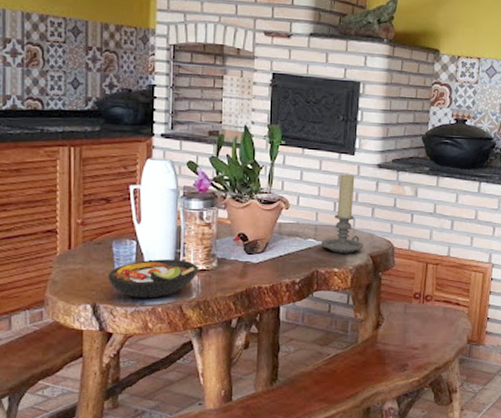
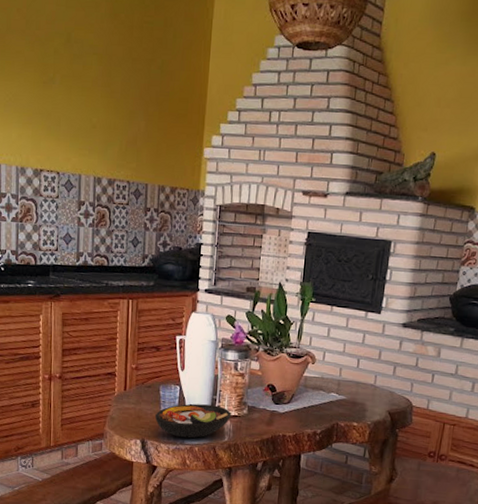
candle holder: present [321,173,364,253] -> none [343,331,384,409]

